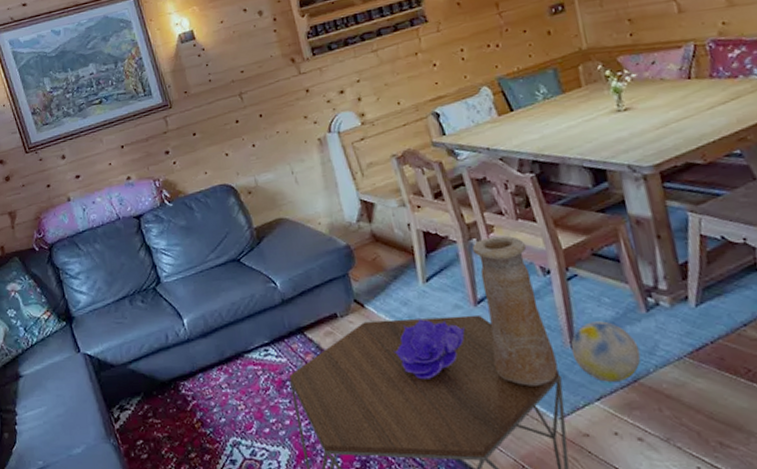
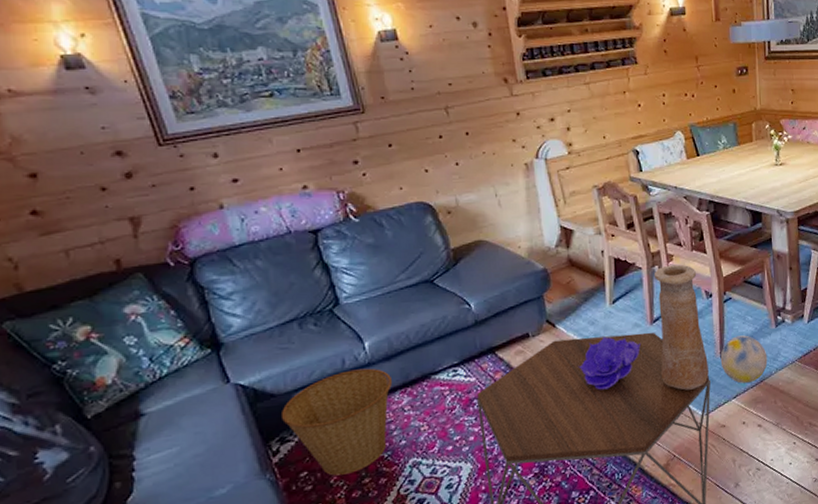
basket: none [120,344,210,447] -> present [282,368,393,476]

